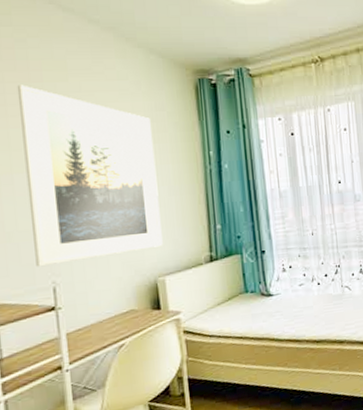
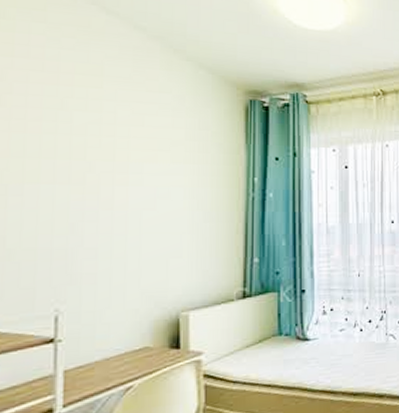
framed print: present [17,84,163,267] -> none [37,86,193,292]

